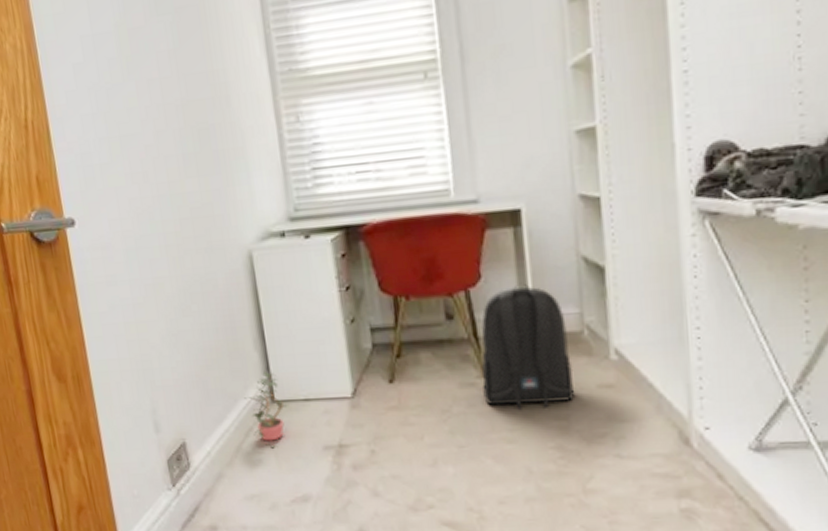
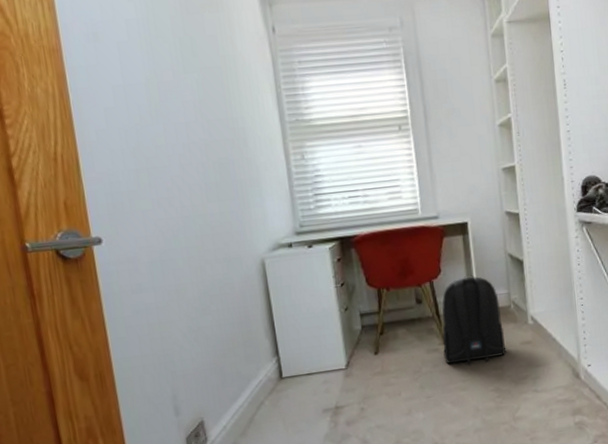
potted plant: present [244,372,289,449] -> none [257,354,295,417]

